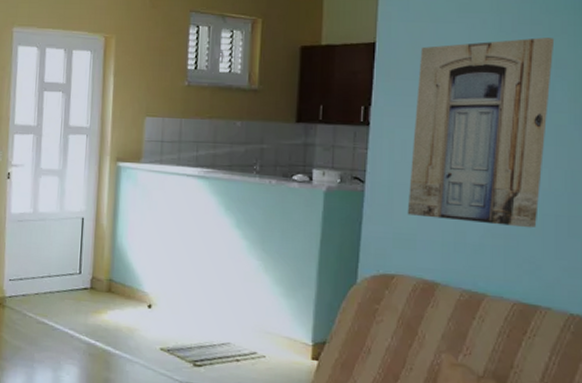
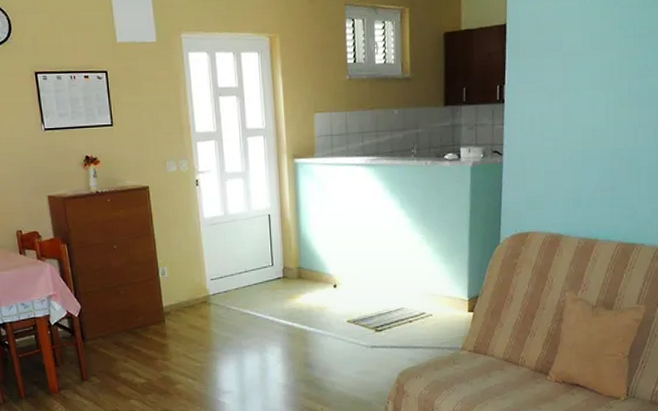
wall art: present [407,38,555,228] -> none [536,9,648,180]

